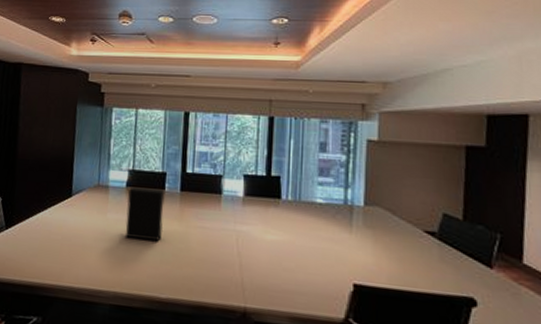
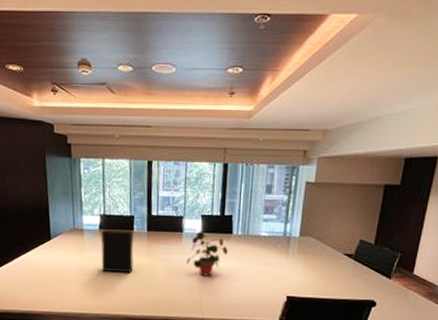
potted plant: none [226,193,276,251] -> present [187,231,228,276]

